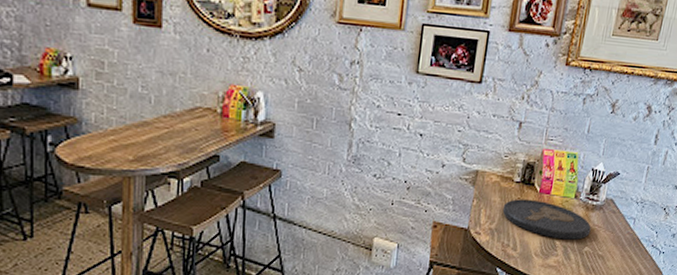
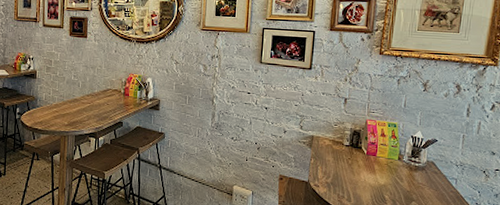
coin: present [502,199,591,240] -> none [336,159,416,195]

